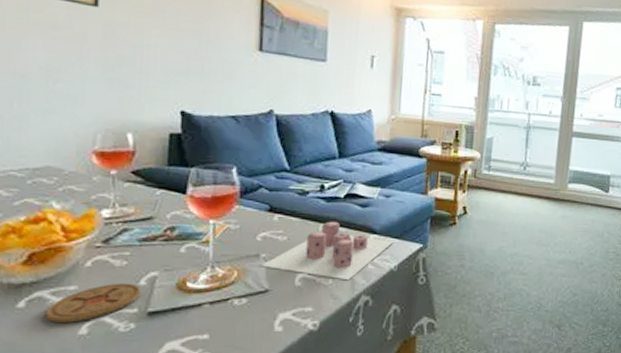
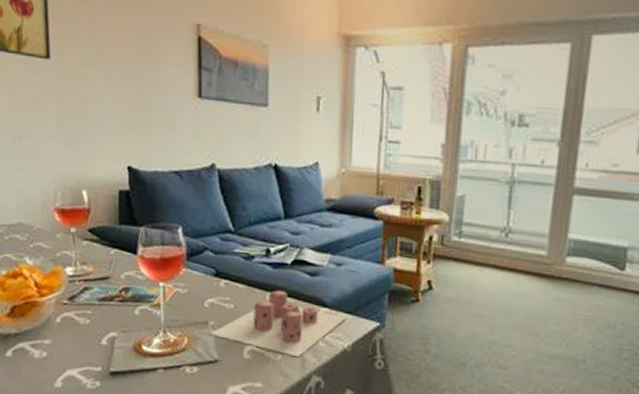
coaster: present [44,283,142,323] -> none [27,340,104,375]

